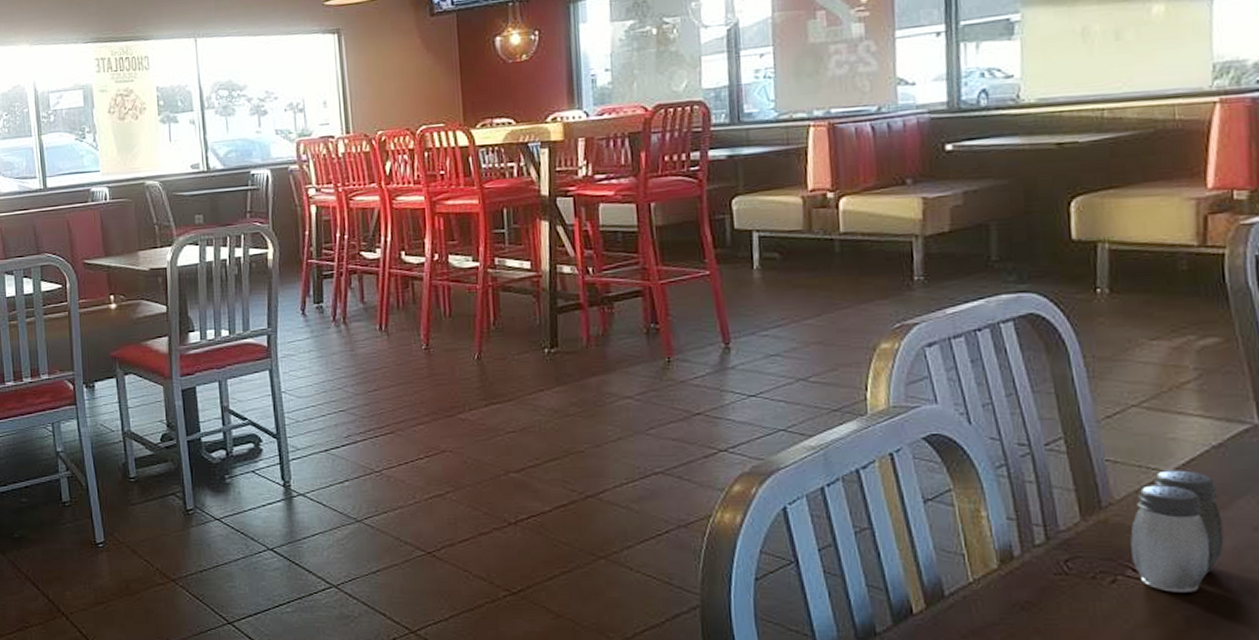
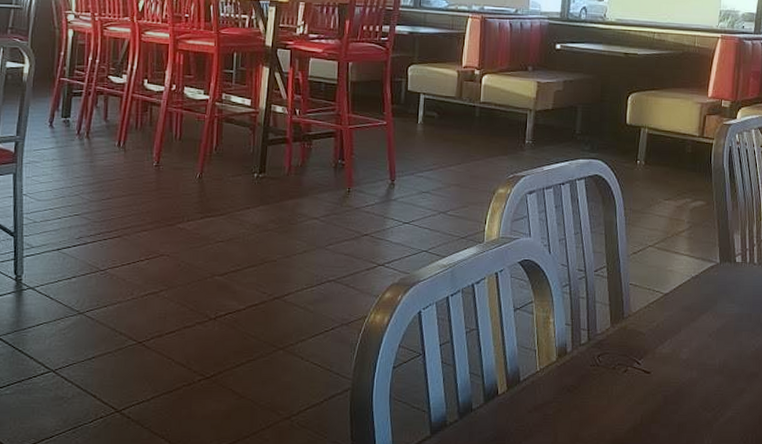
salt and pepper shaker: present [1130,470,1224,593] -> none [638,292,692,379]

